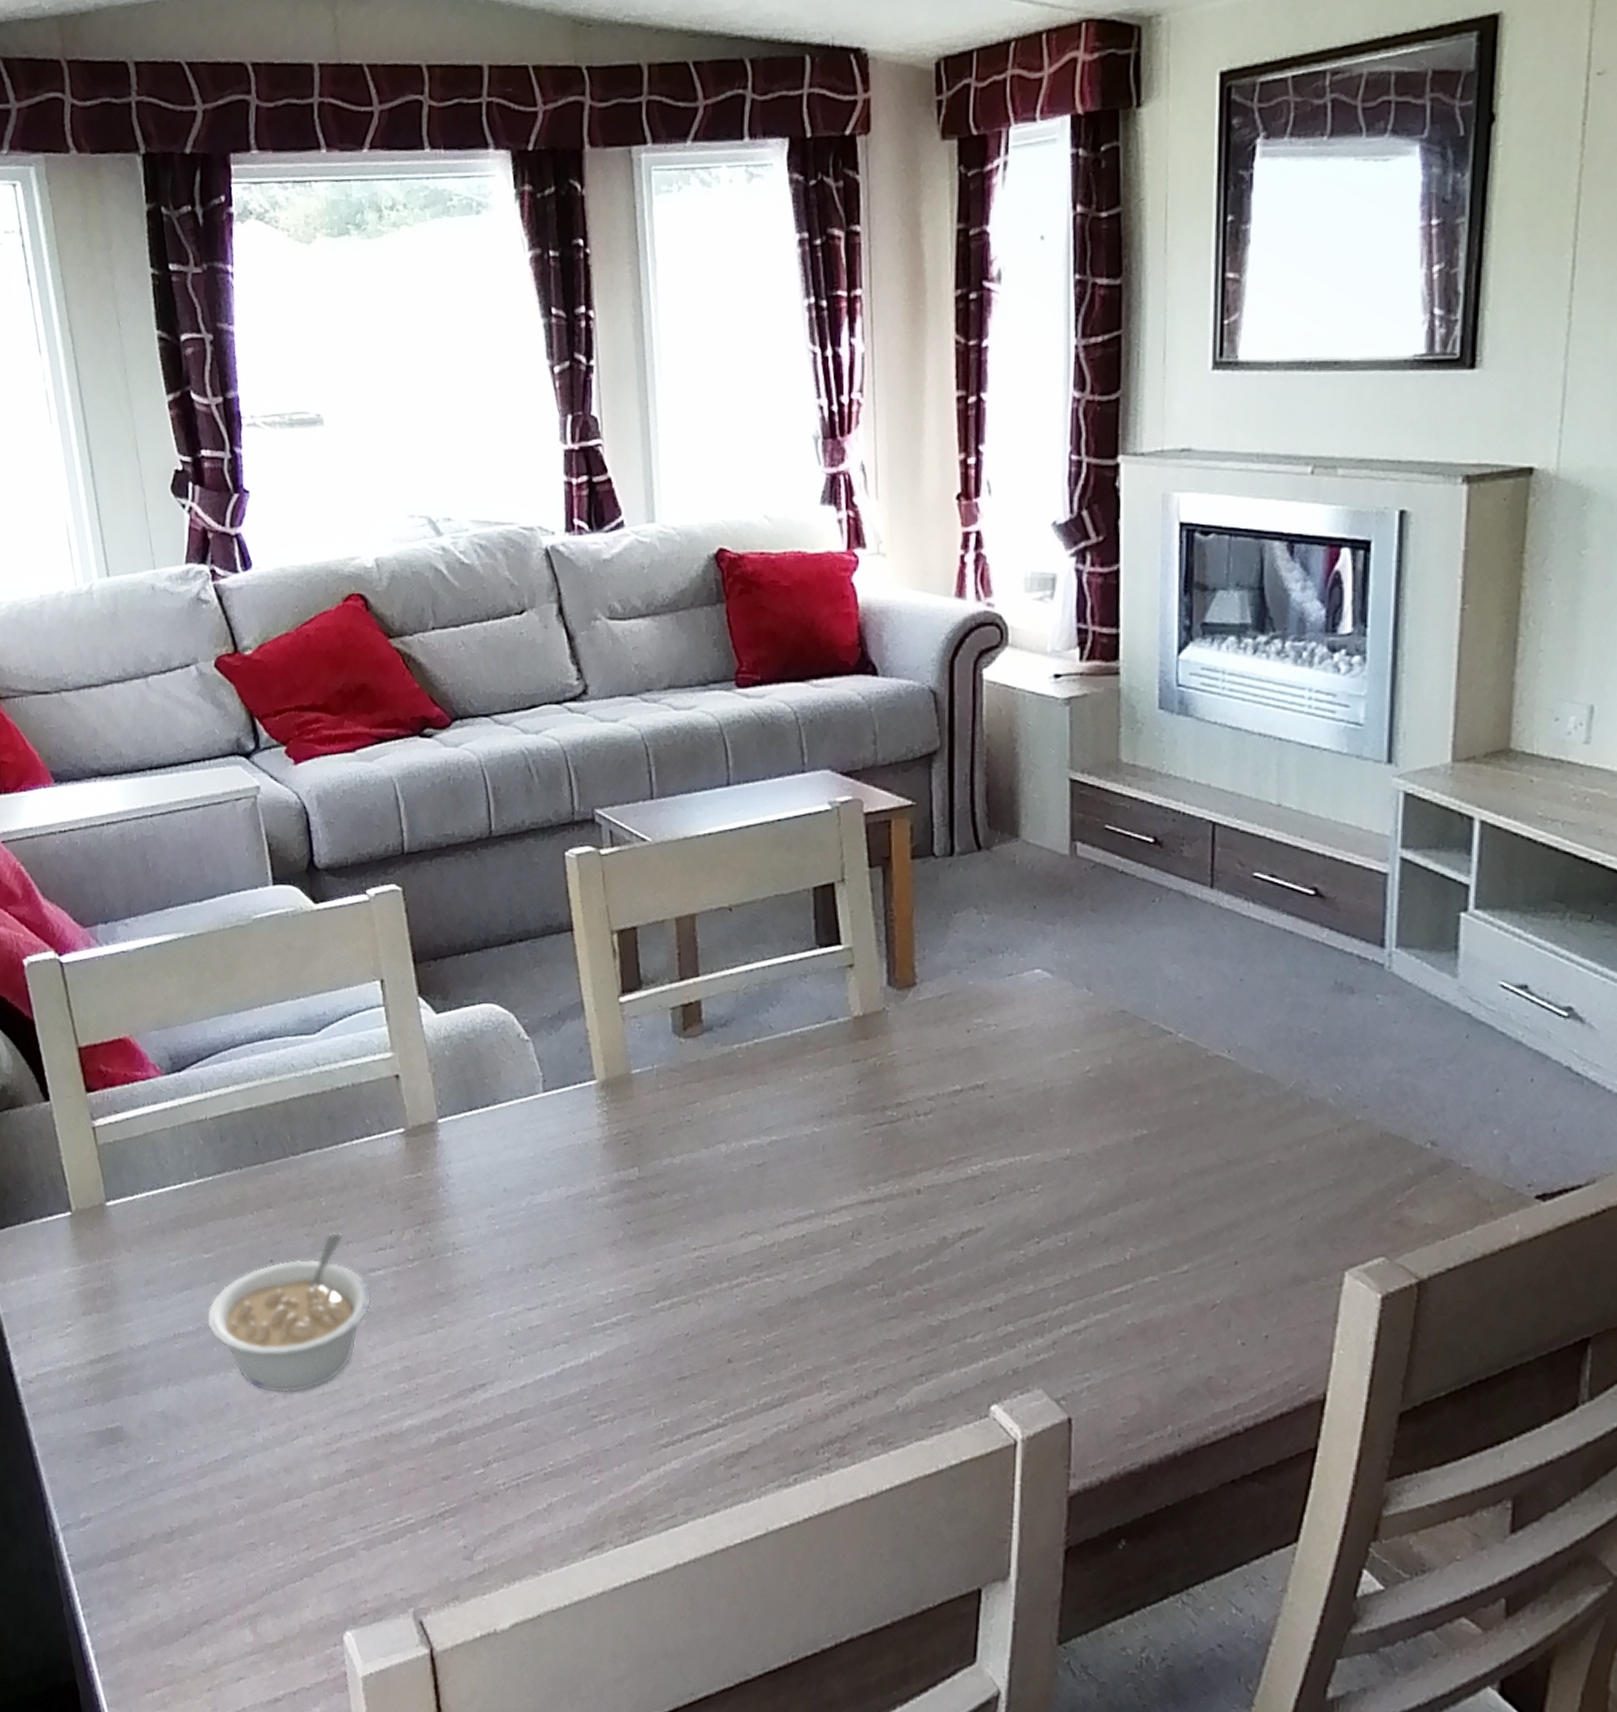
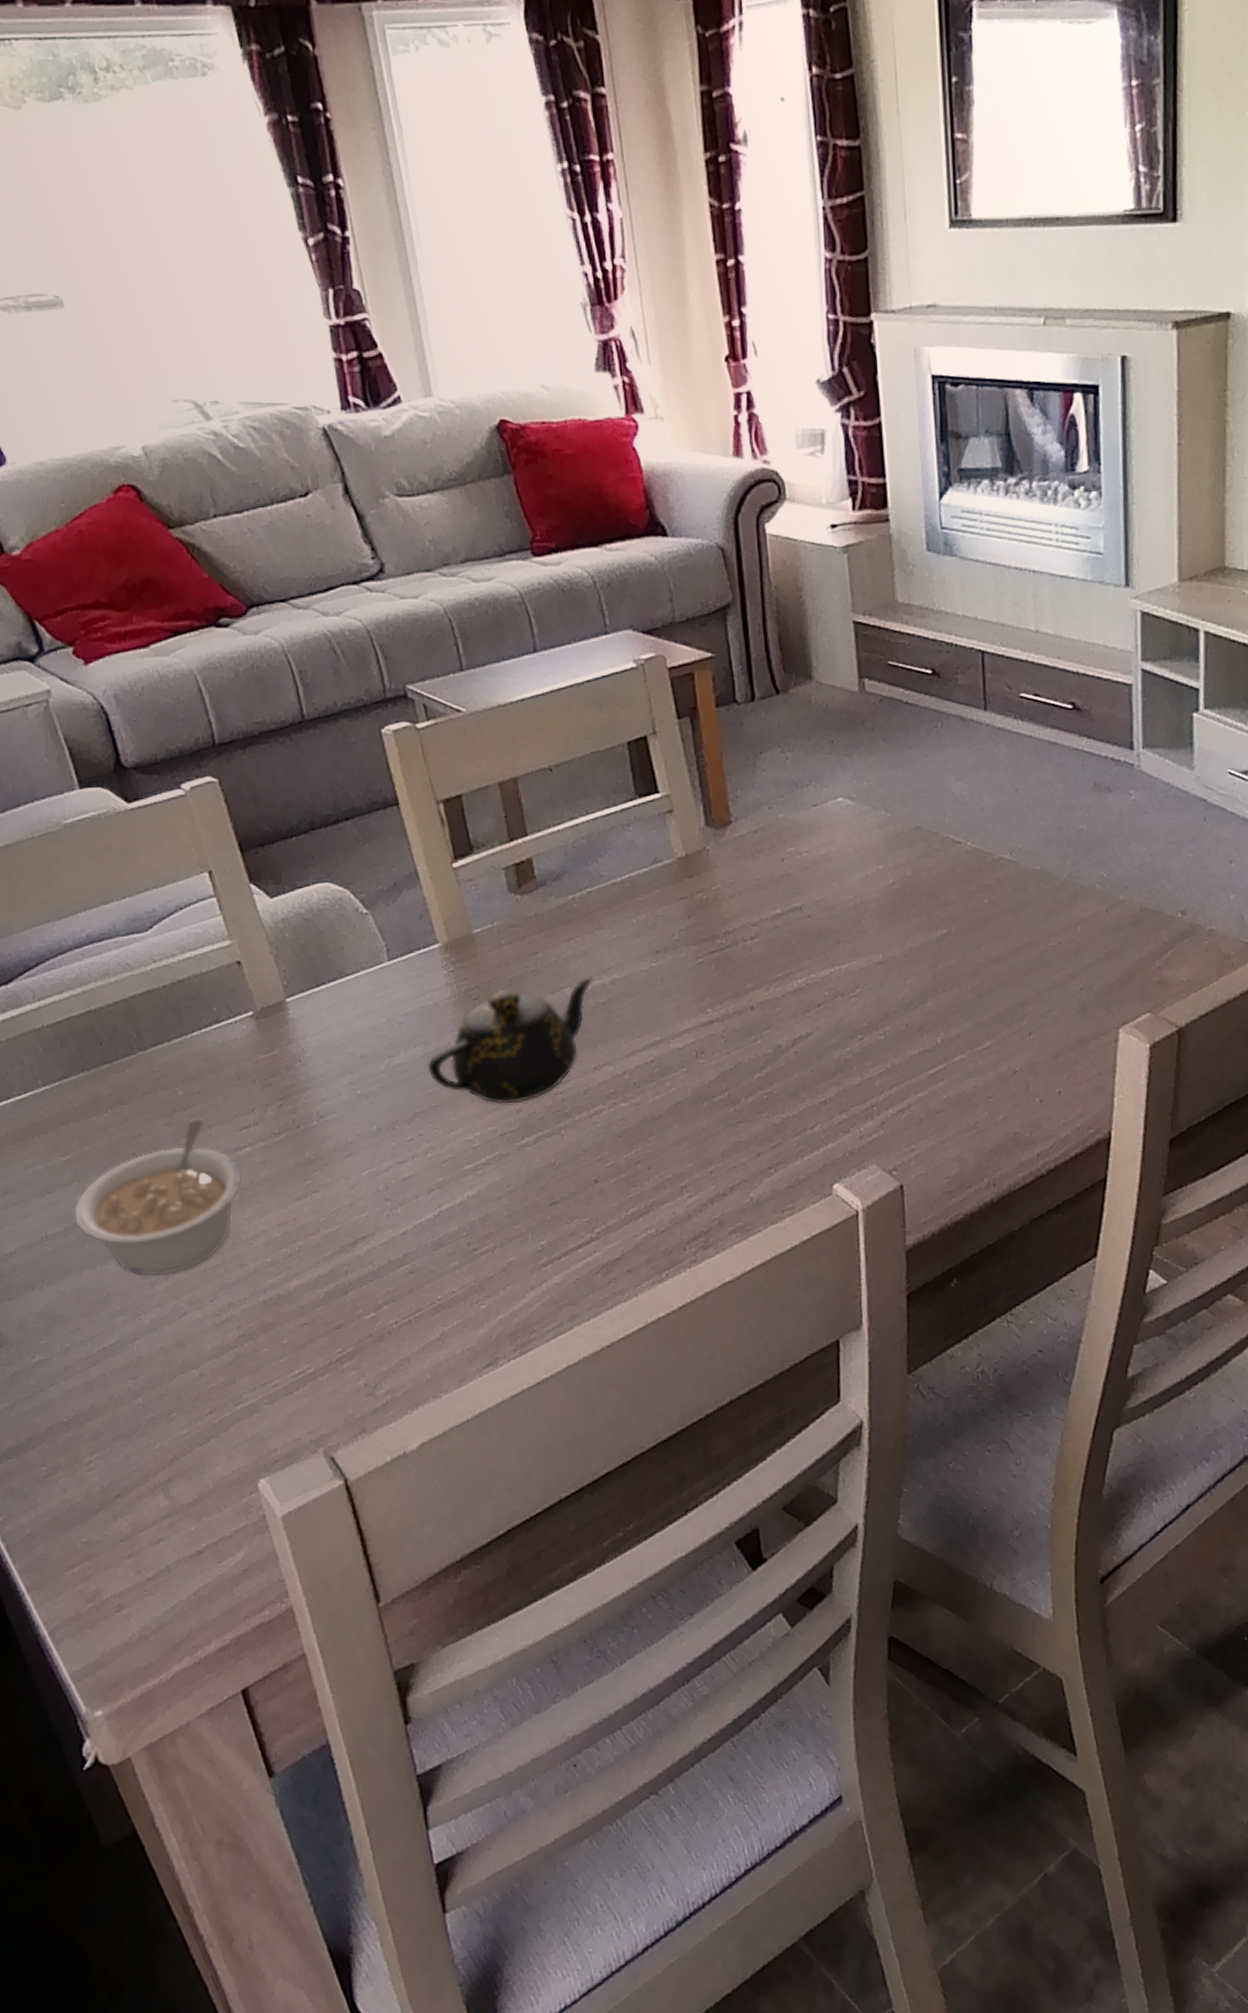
teapot: none [568,1135,751,1263] -> present [427,977,594,1105]

